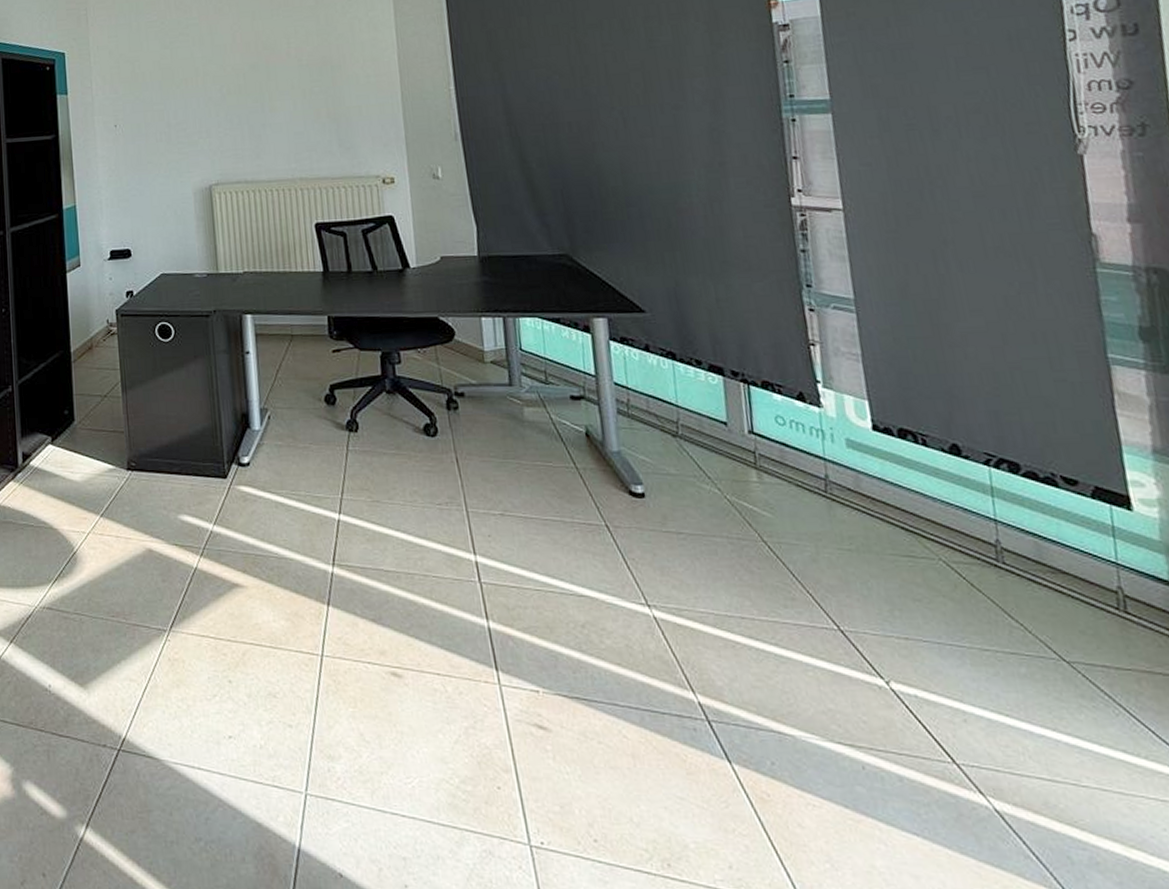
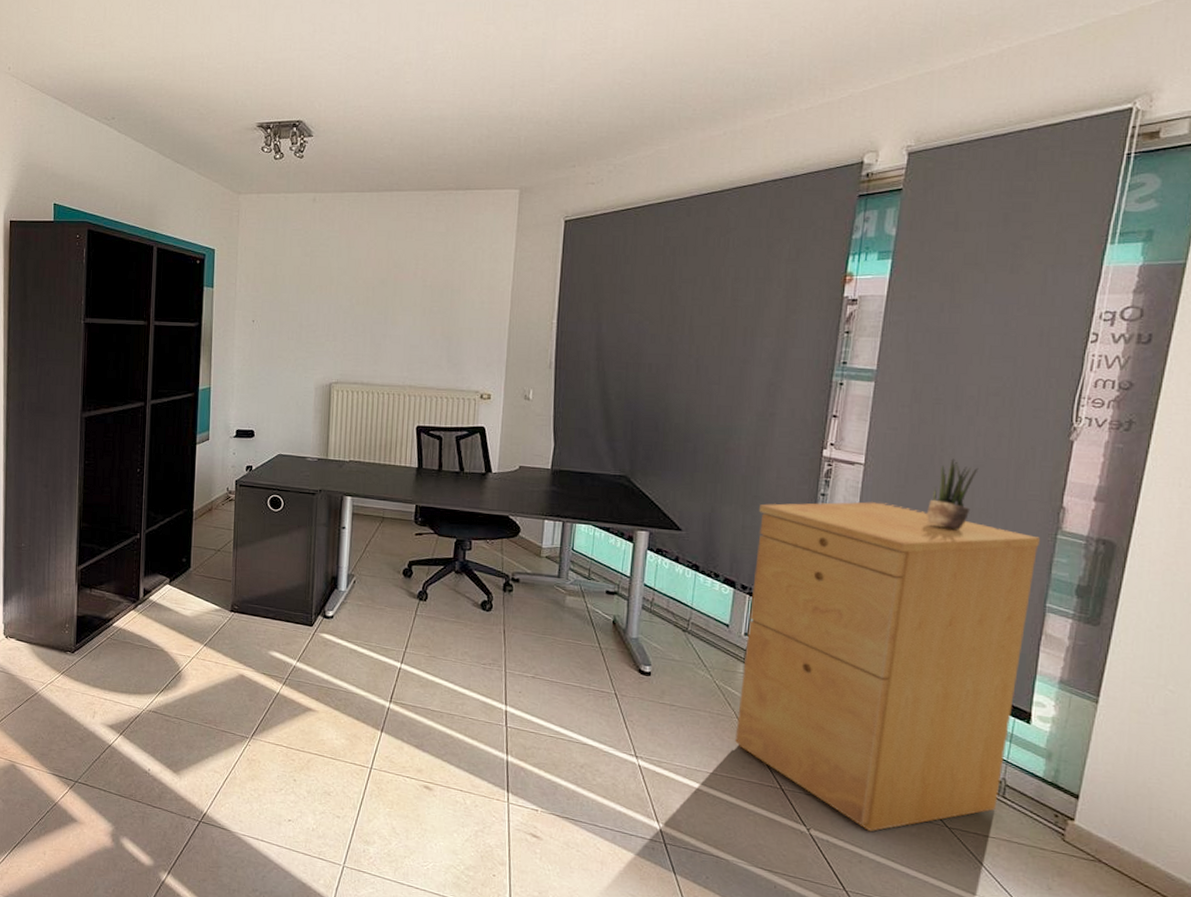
filing cabinet: none [731,252,1121,677] -> present [735,501,1041,831]
potted plant: none [931,191,984,275] -> present [927,458,979,530]

